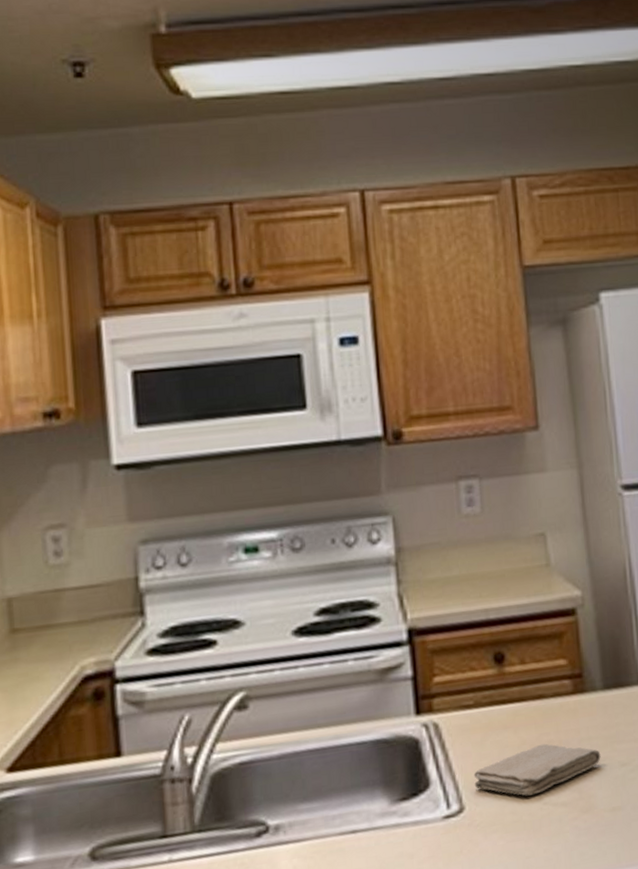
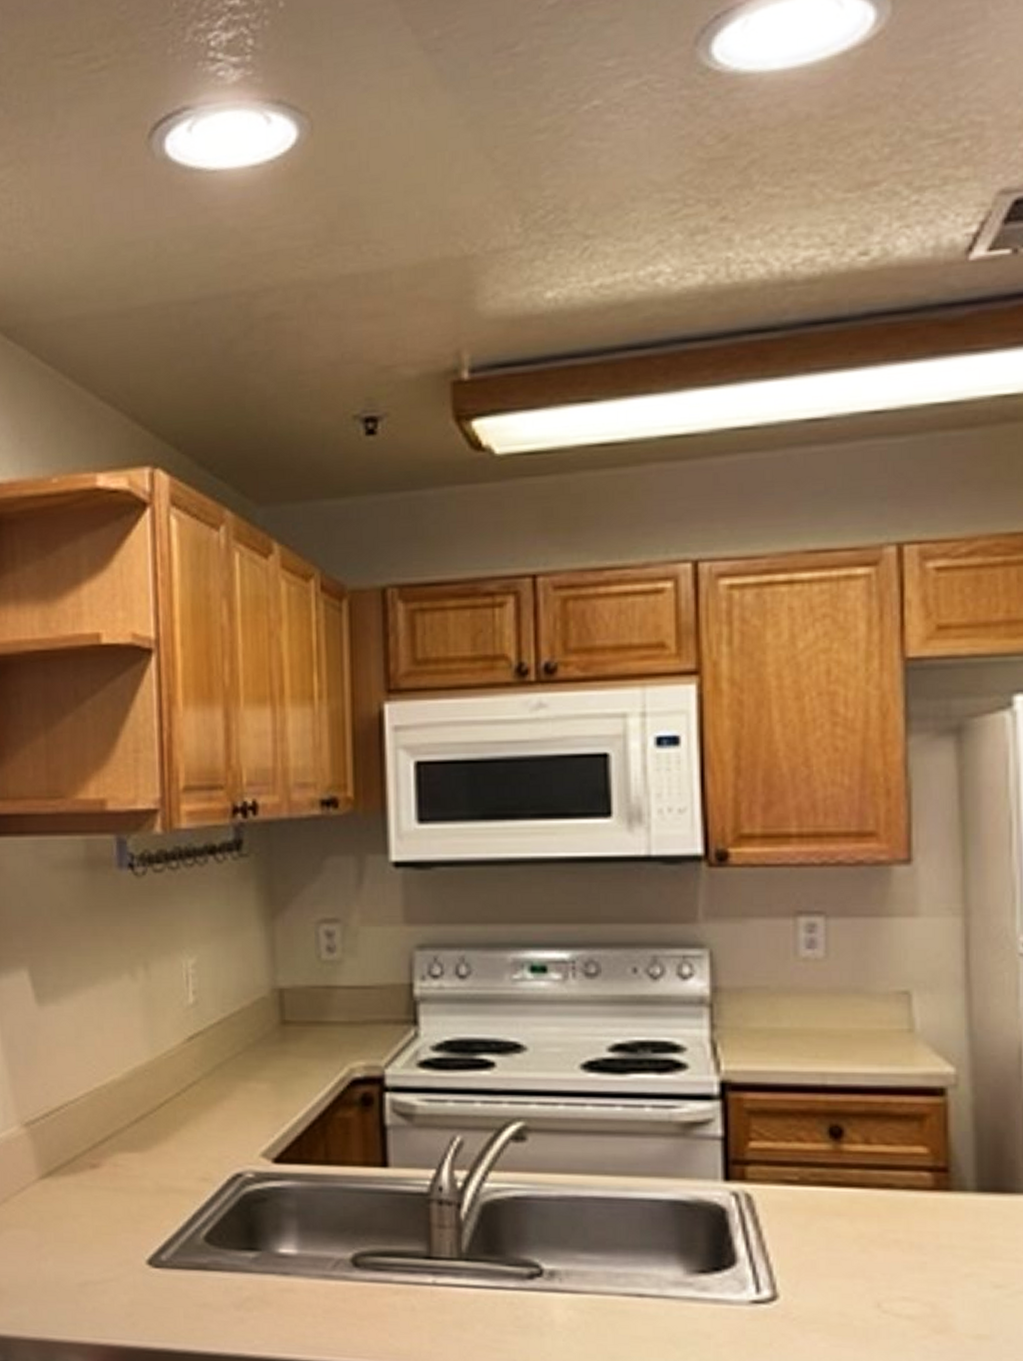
washcloth: present [474,743,601,796] -> none [793,1242,966,1299]

